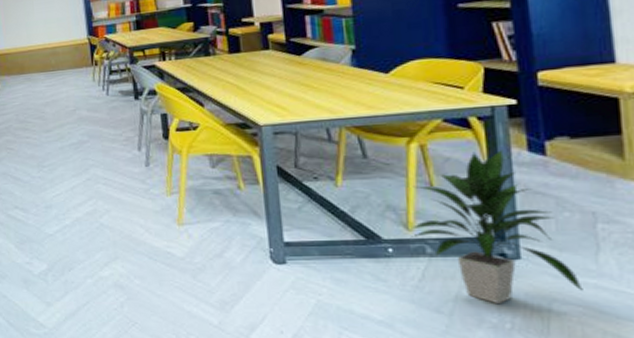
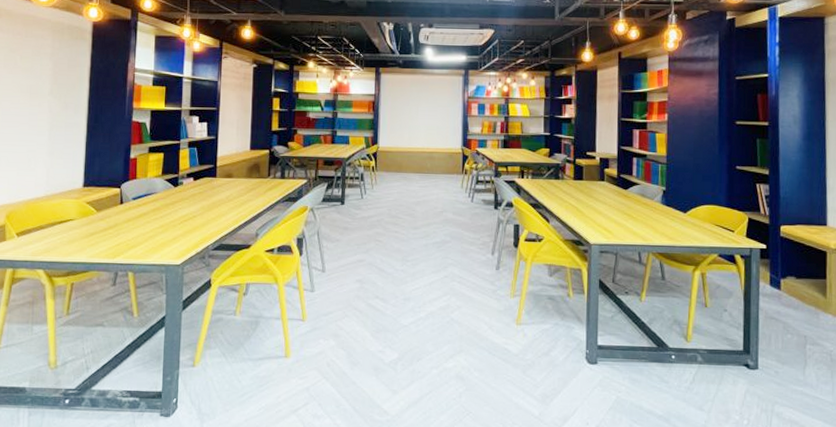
indoor plant: present [411,150,583,303] -> none [689,282,794,404]

